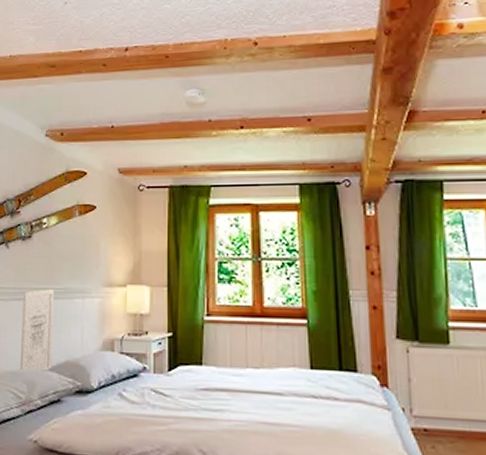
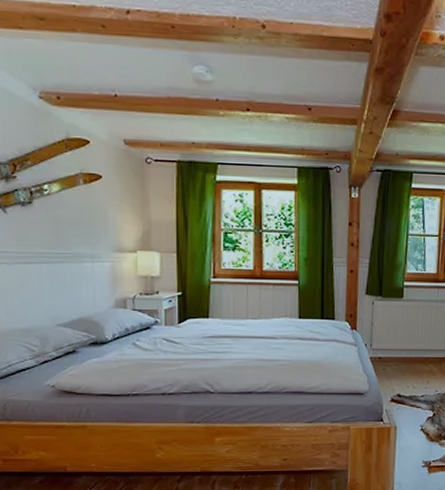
wall art: present [19,288,54,373] -> none [28,253,64,329]

